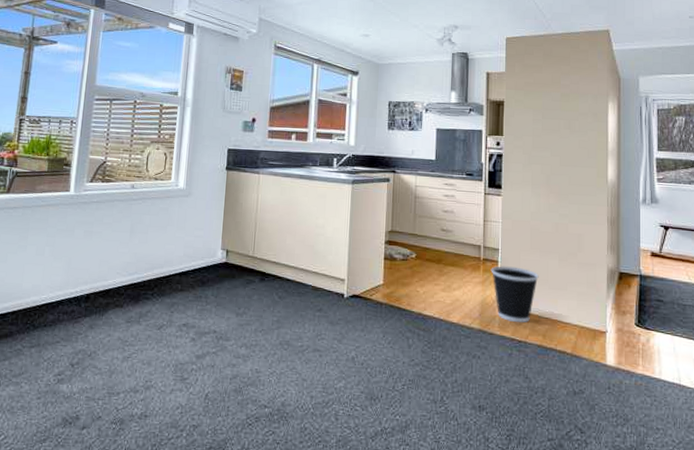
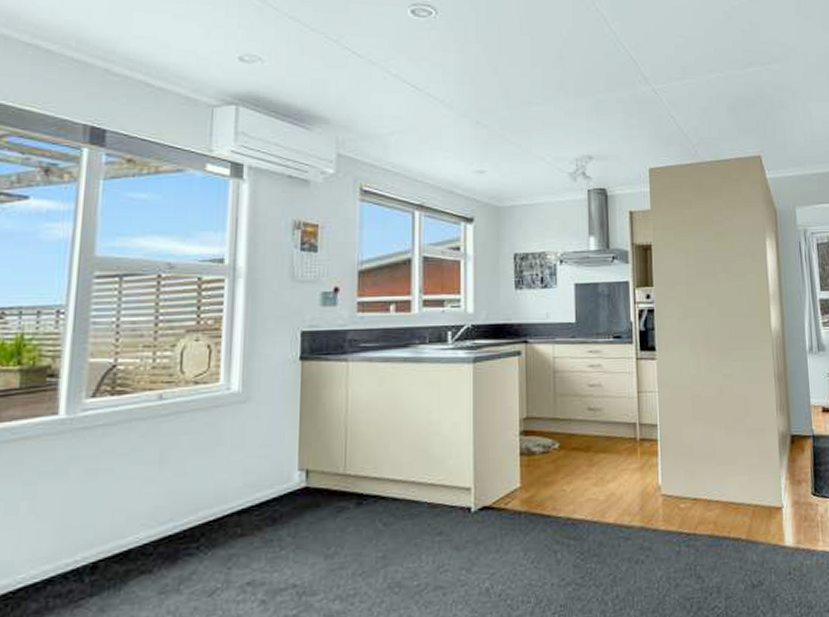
wastebasket: present [491,266,539,323] -> none [649,444,705,512]

